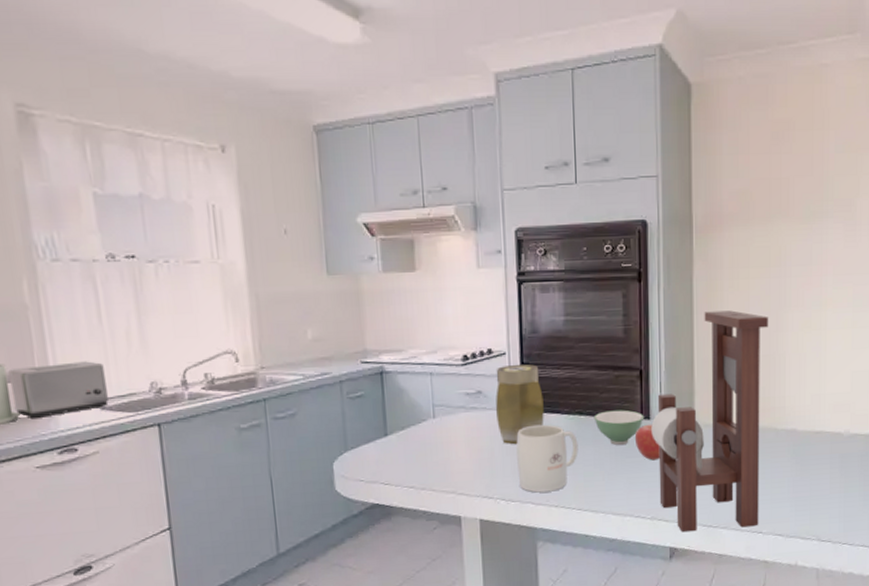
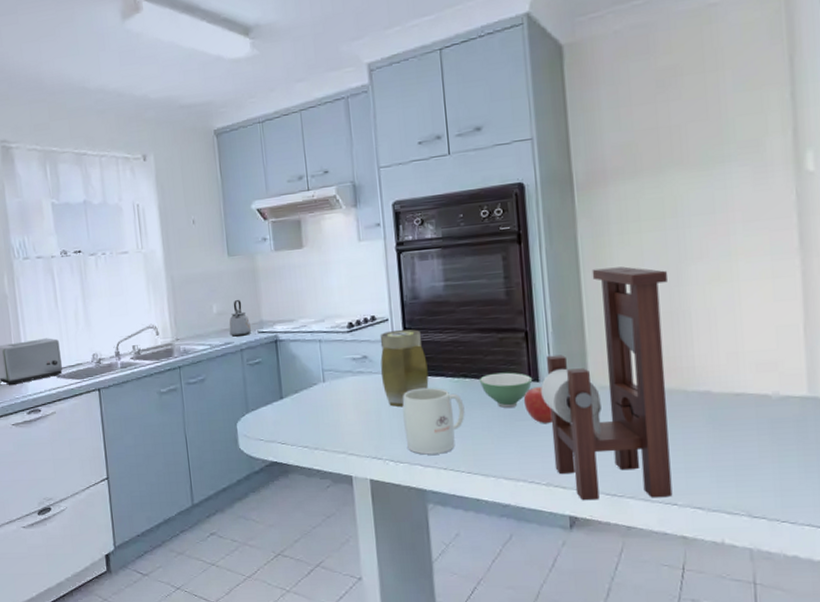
kettle: none [326,325,353,366] -> present [229,300,251,337]

